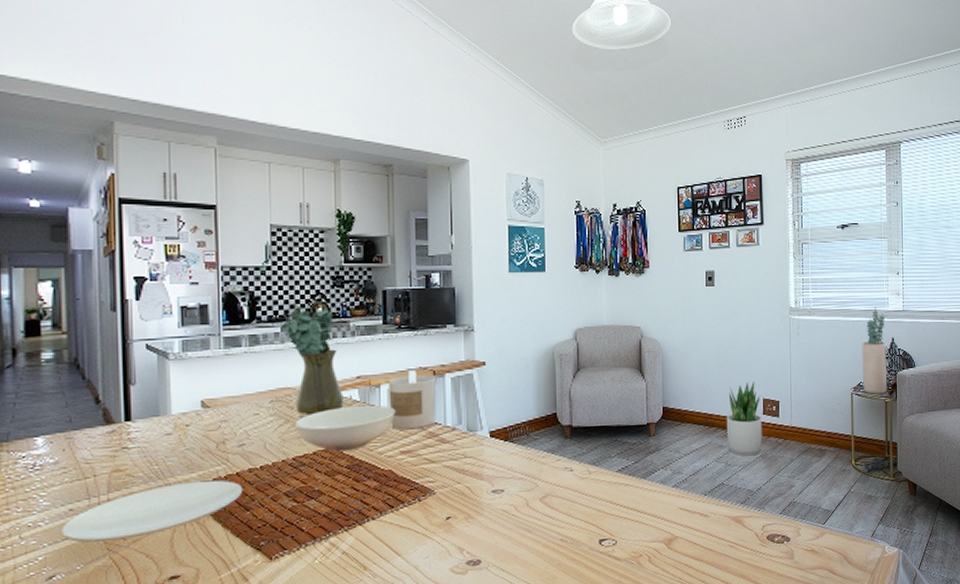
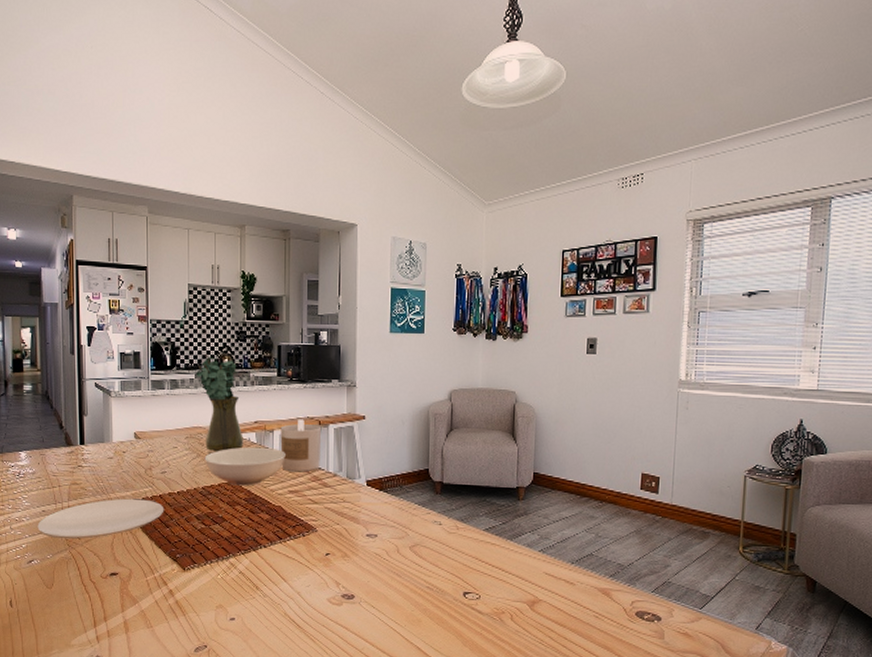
planter: present [726,382,762,456] -> none [599,455,639,530]
vase: present [861,307,888,395] -> none [759,384,794,480]

